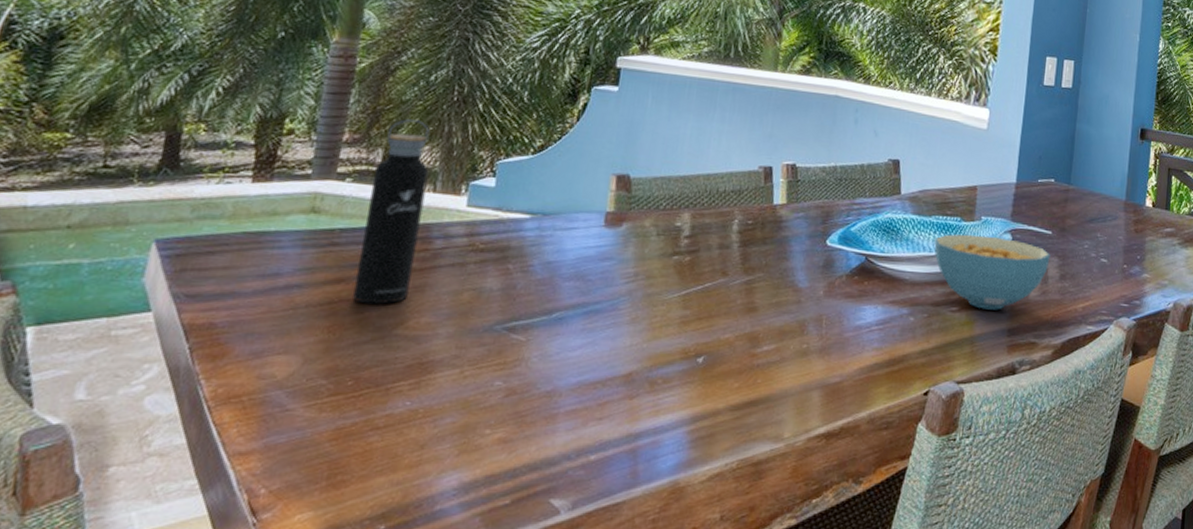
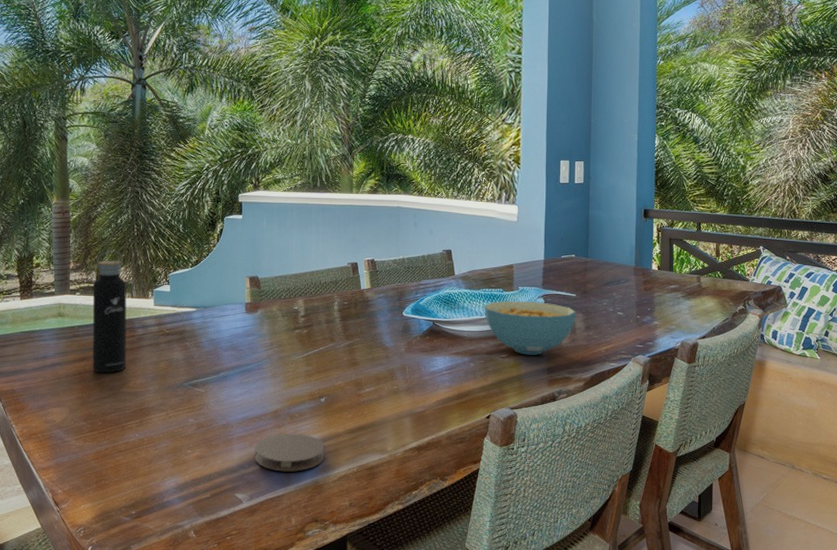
coaster: none [587,407,696,466] -> present [254,433,325,472]

